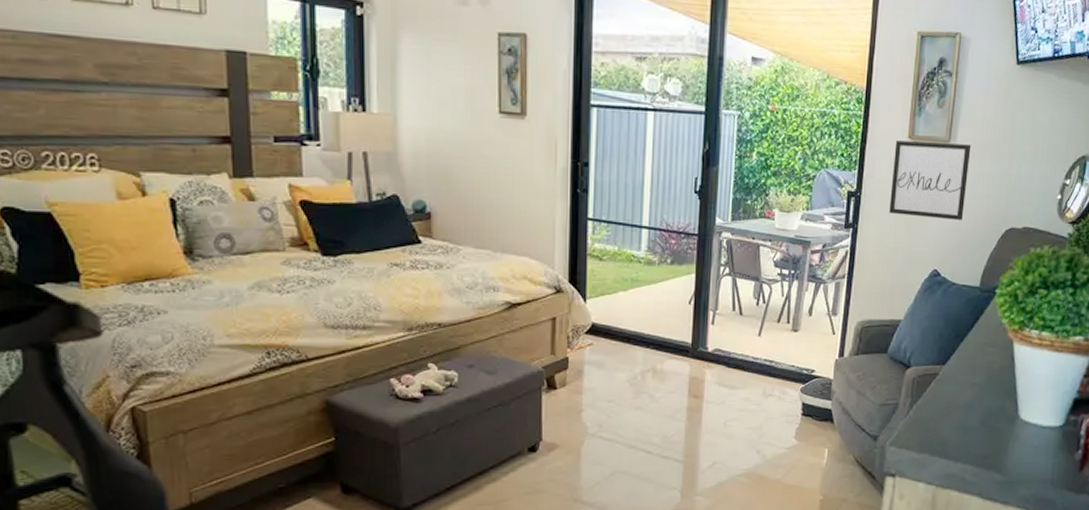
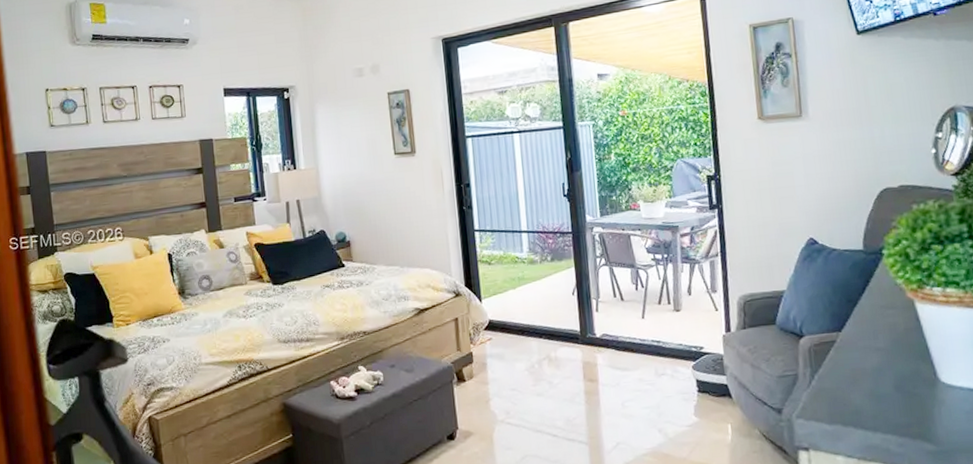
wall art: present [889,141,972,221] -> none [745,116,831,191]

